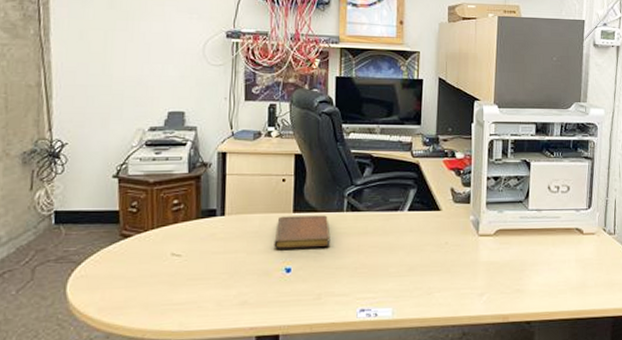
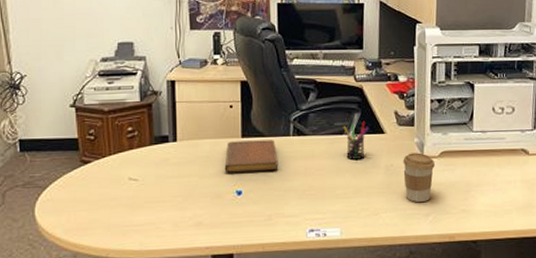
pen holder: none [398,197,425,237] -> present [343,121,370,160]
coffee cup: none [458,230,490,282] -> present [403,152,435,203]

